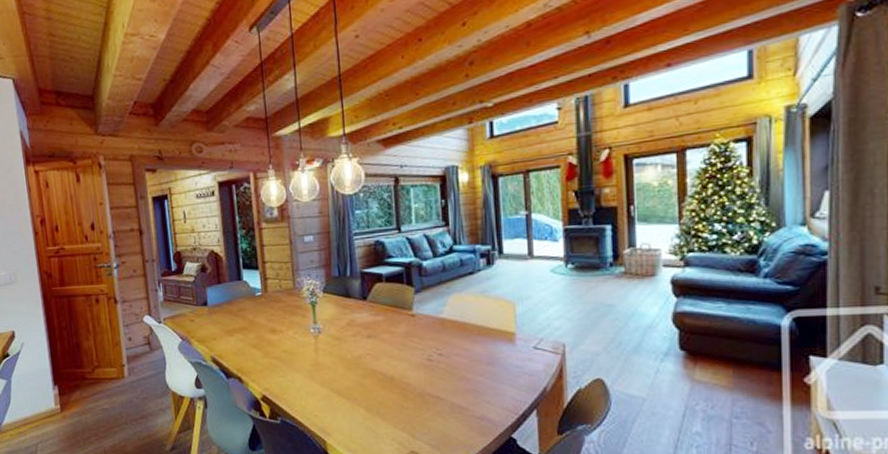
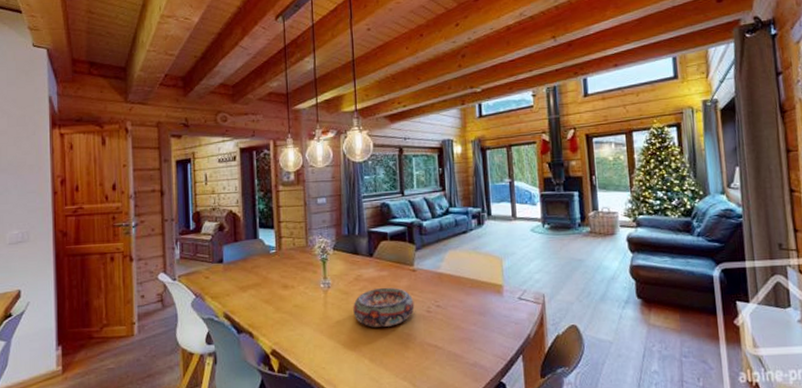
decorative bowl: none [346,333,414,375] -> present [353,287,415,327]

